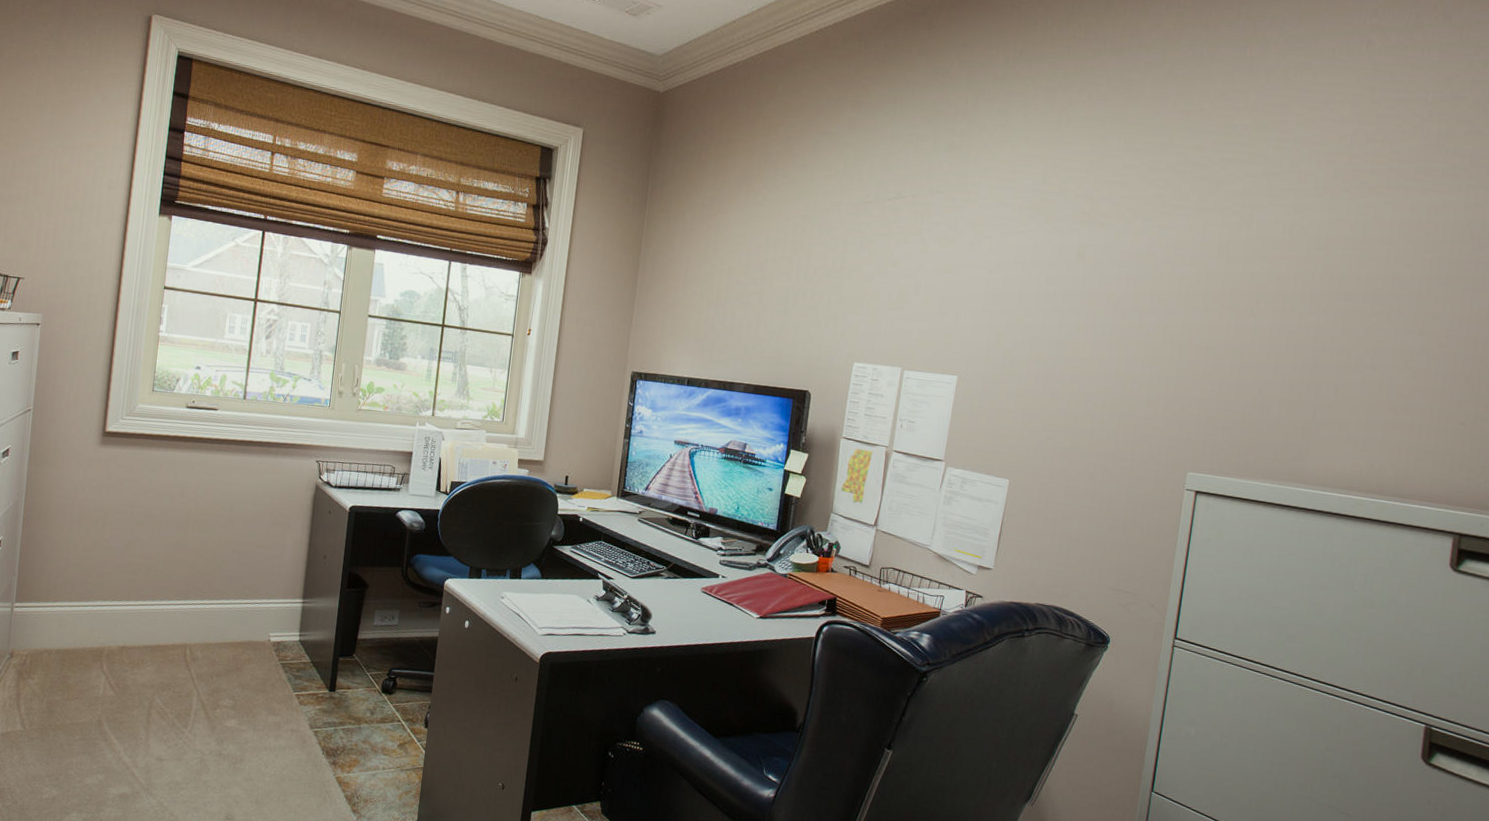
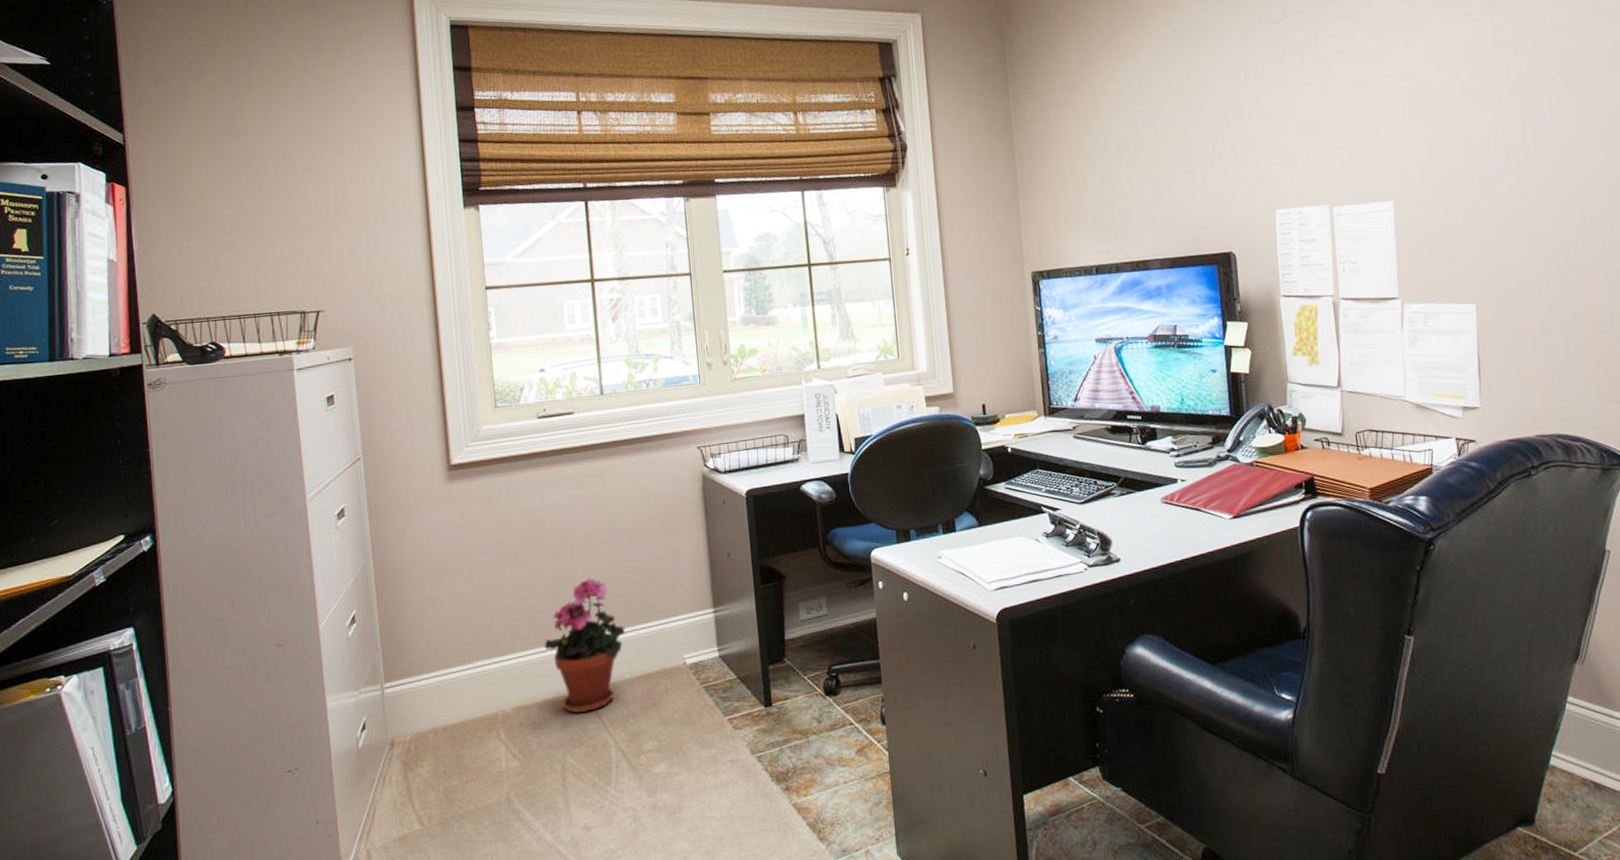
potted plant: none [154,551,225,664] -> present [544,577,625,714]

